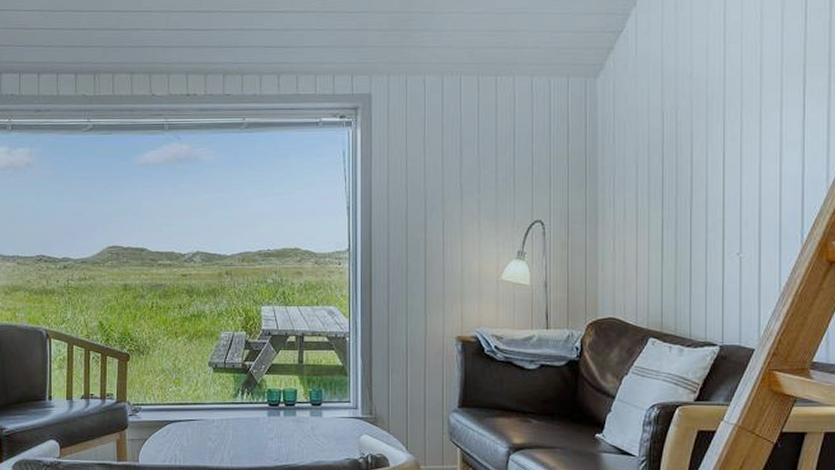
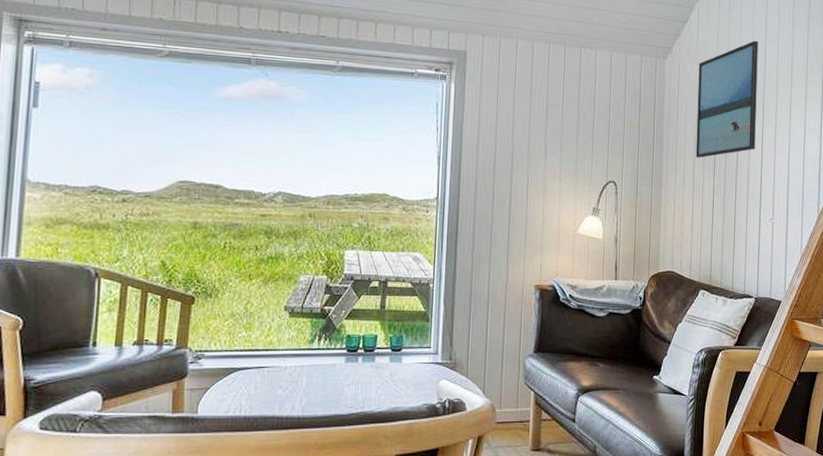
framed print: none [638,43,715,188] -> present [696,40,758,158]

